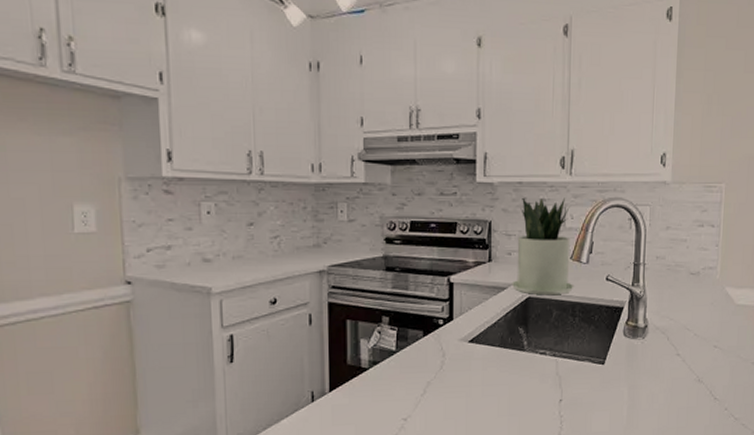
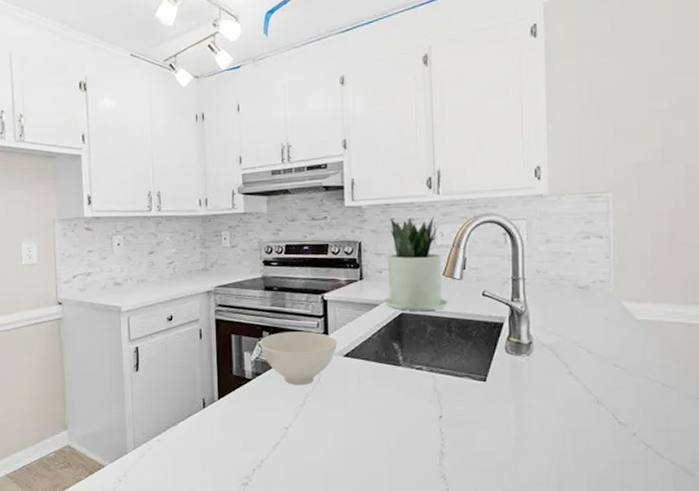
bowl: none [378,316,463,374] -> present [259,331,338,385]

